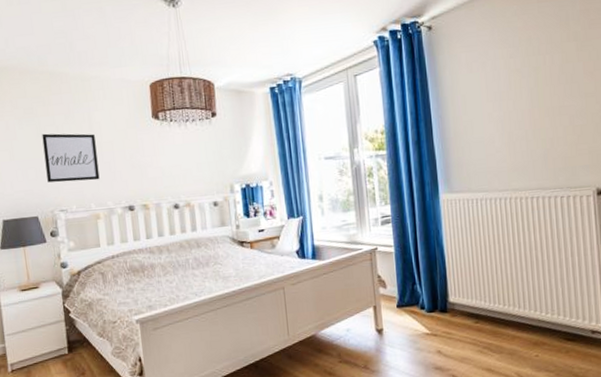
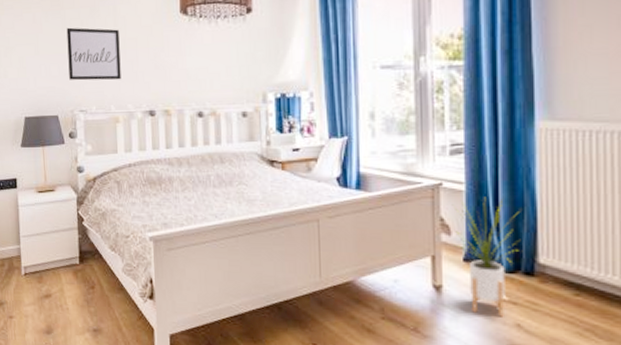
house plant: none [385,255,436,347] -> present [451,197,519,317]

